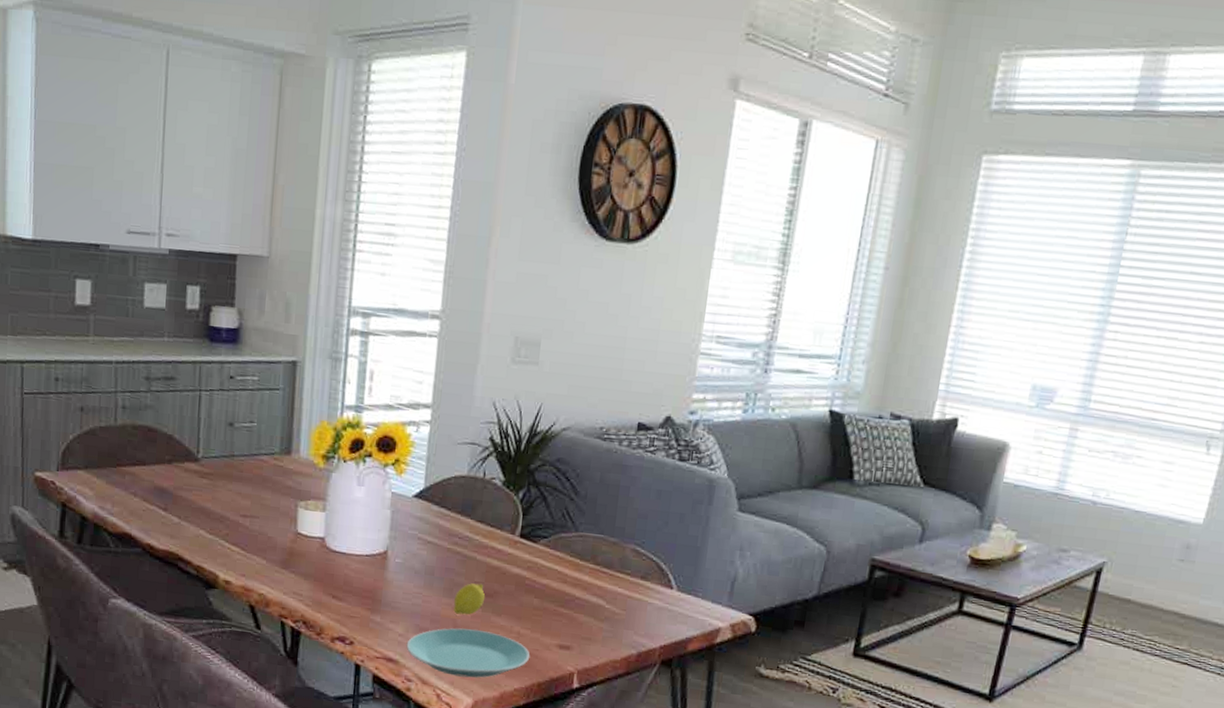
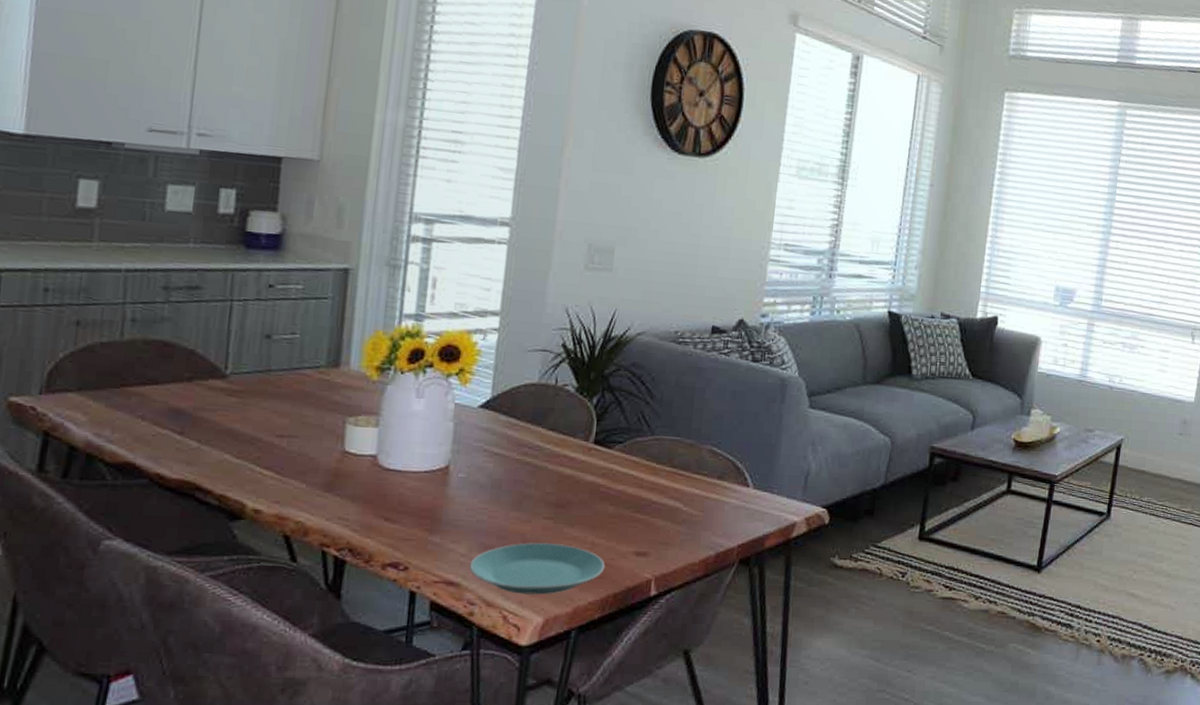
fruit: present [453,583,486,615] -> none [522,494,558,529]

